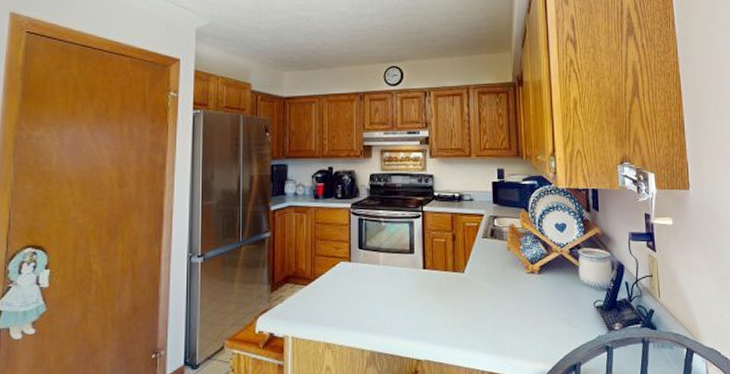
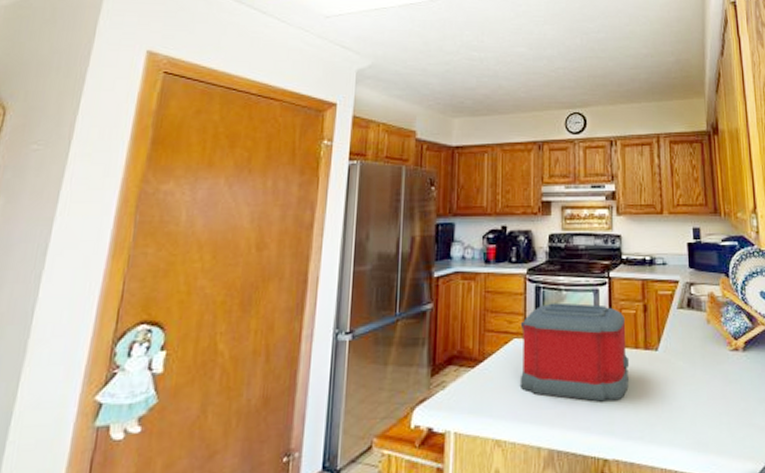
toaster: none [346,232,440,314] -> present [519,302,630,402]

